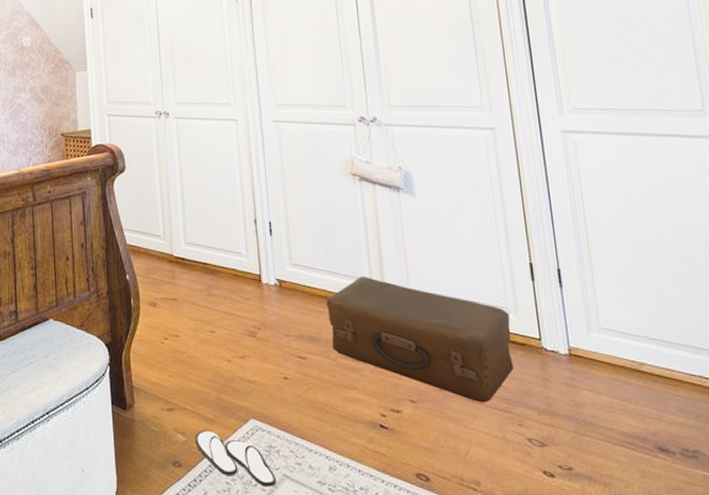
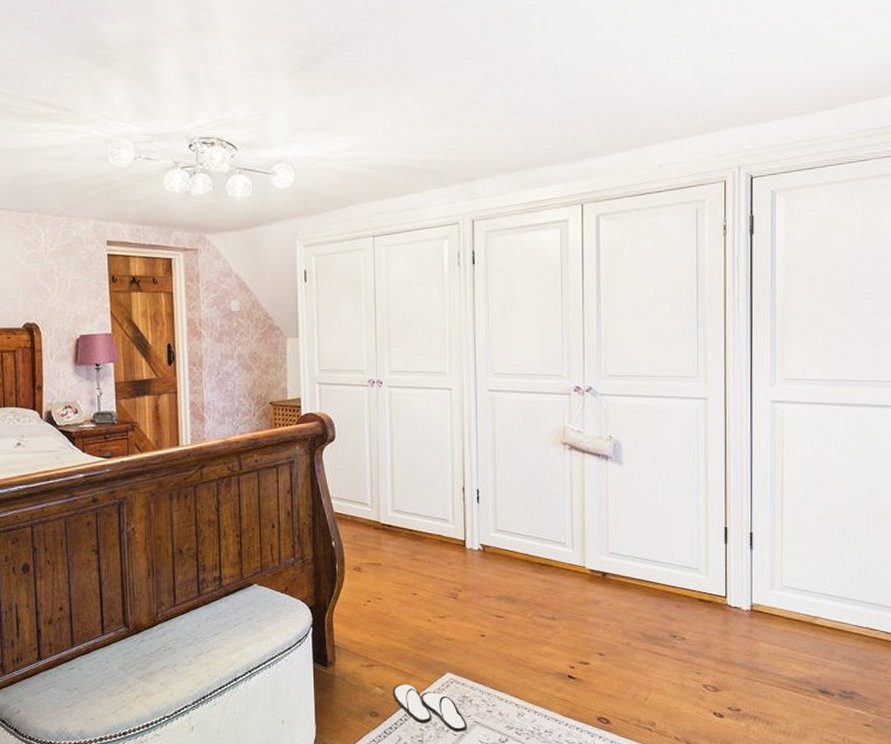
suitcase: present [326,276,514,403] -> none [527,540,700,655]

